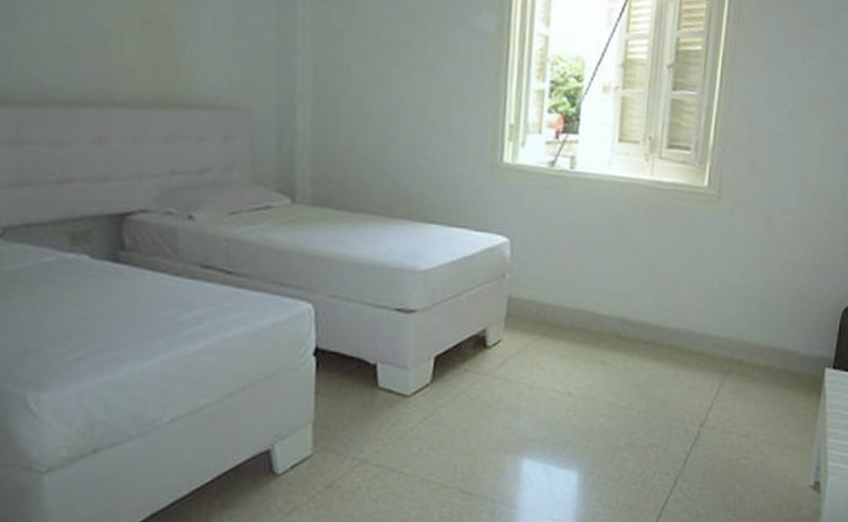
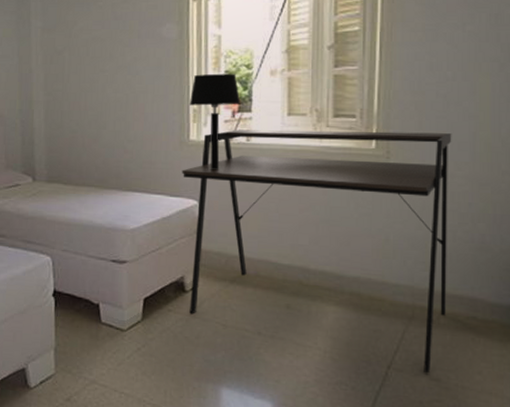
desk: none [490,153,783,430] -> present [182,129,452,374]
table lamp: none [506,81,567,202] -> present [190,73,241,171]

